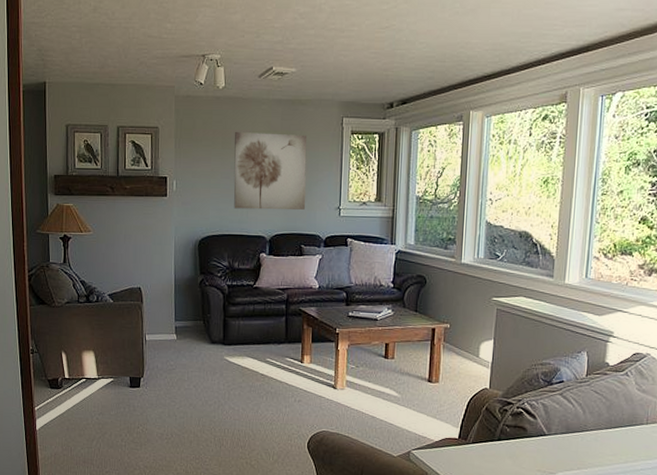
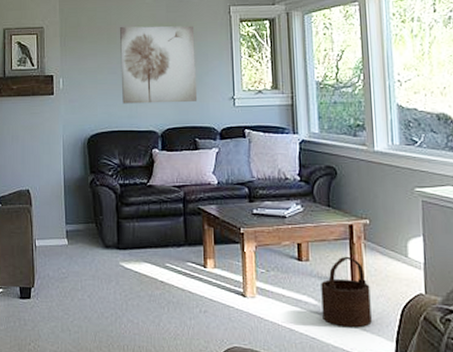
wooden bucket: none [401,355,444,415] -> present [321,256,372,327]

